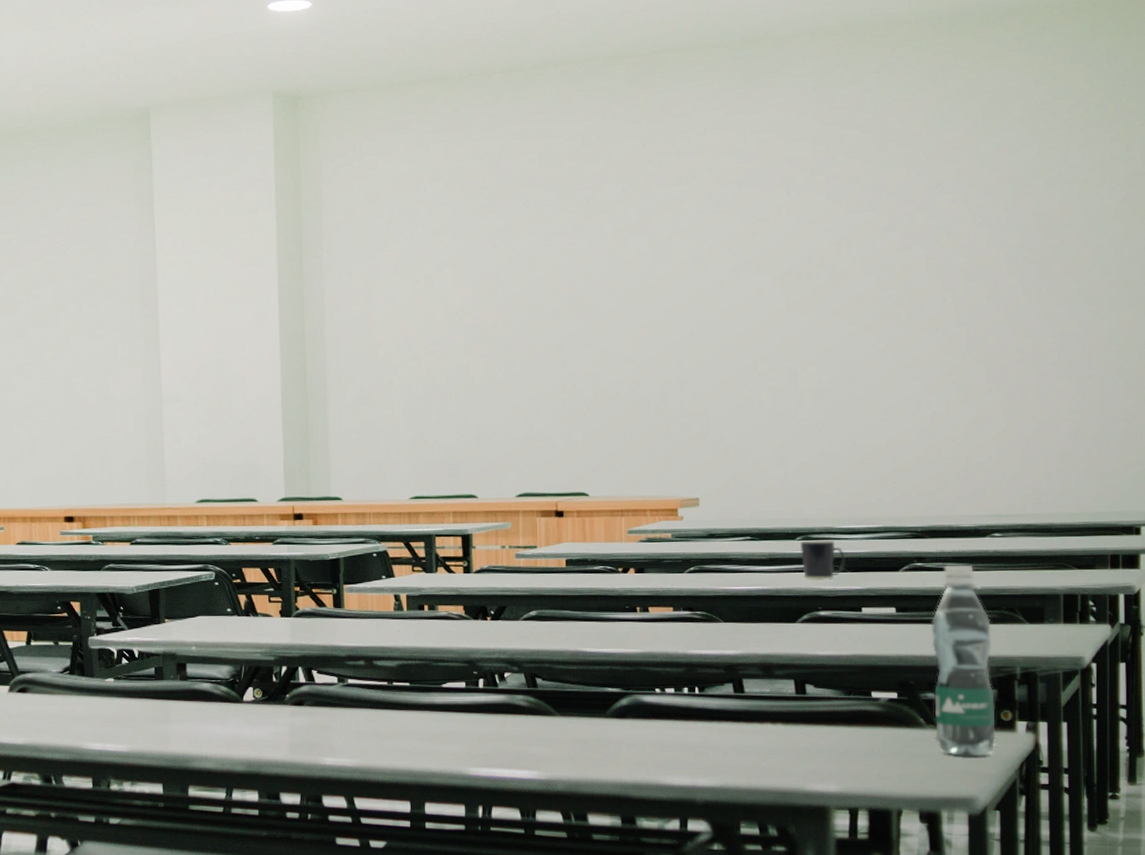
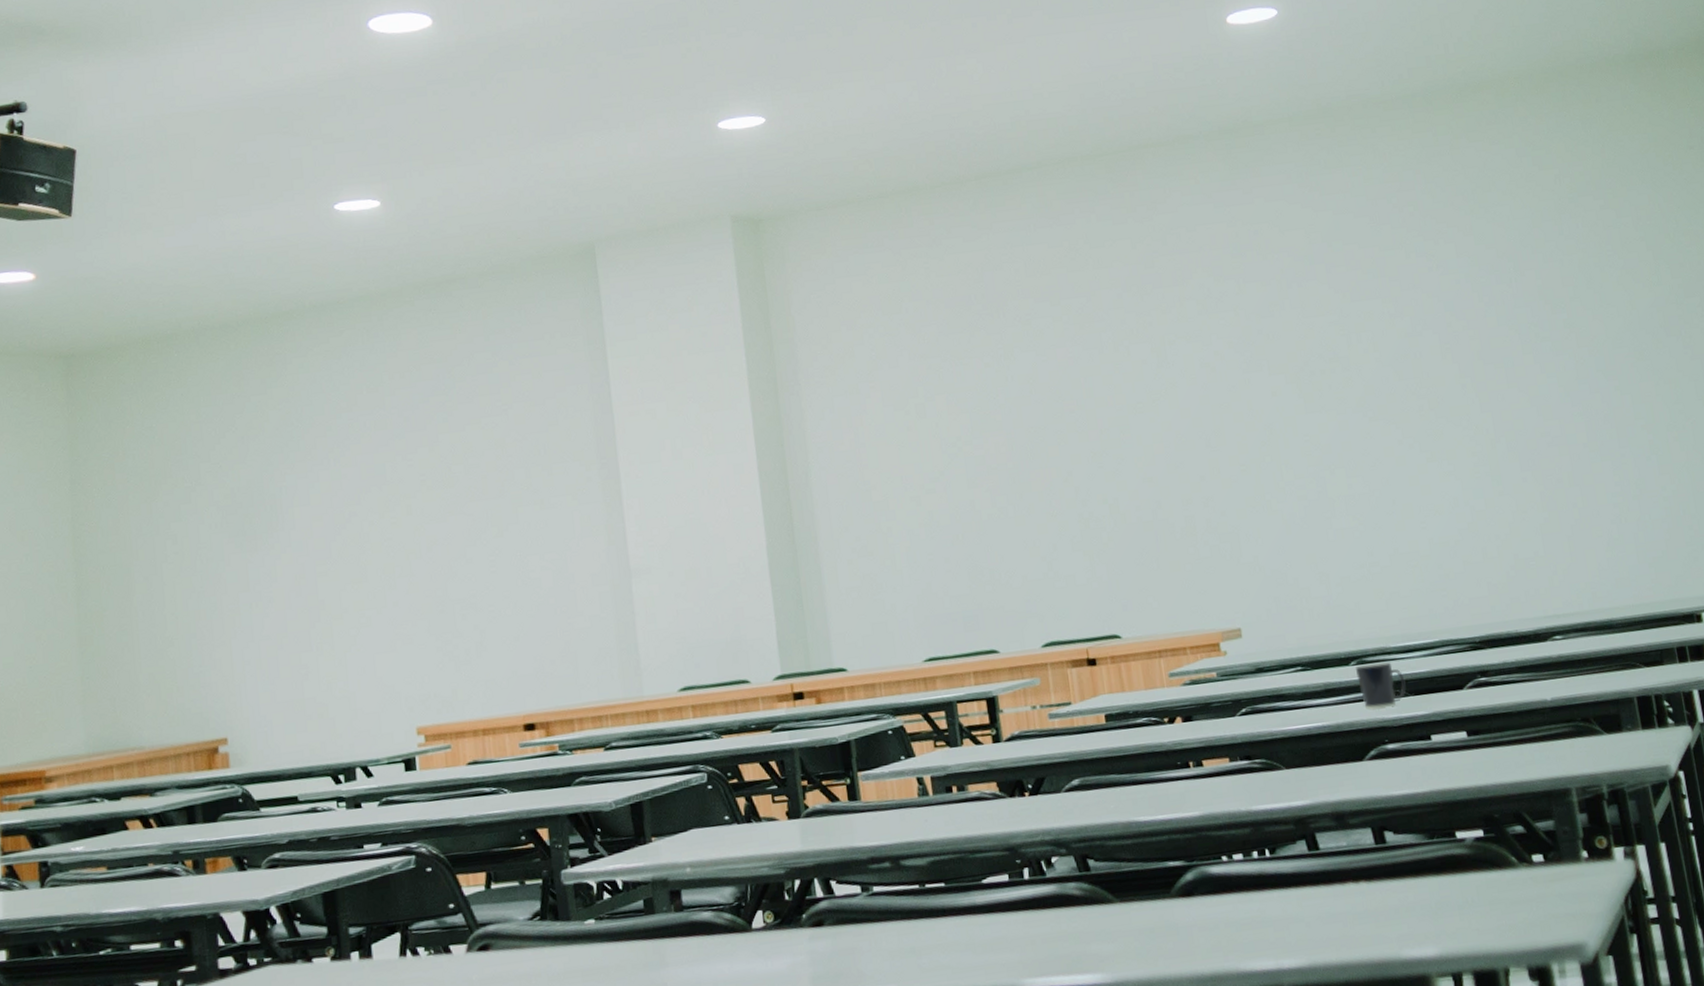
bottle: present [932,565,996,756] -> none [1506,675,1595,896]

